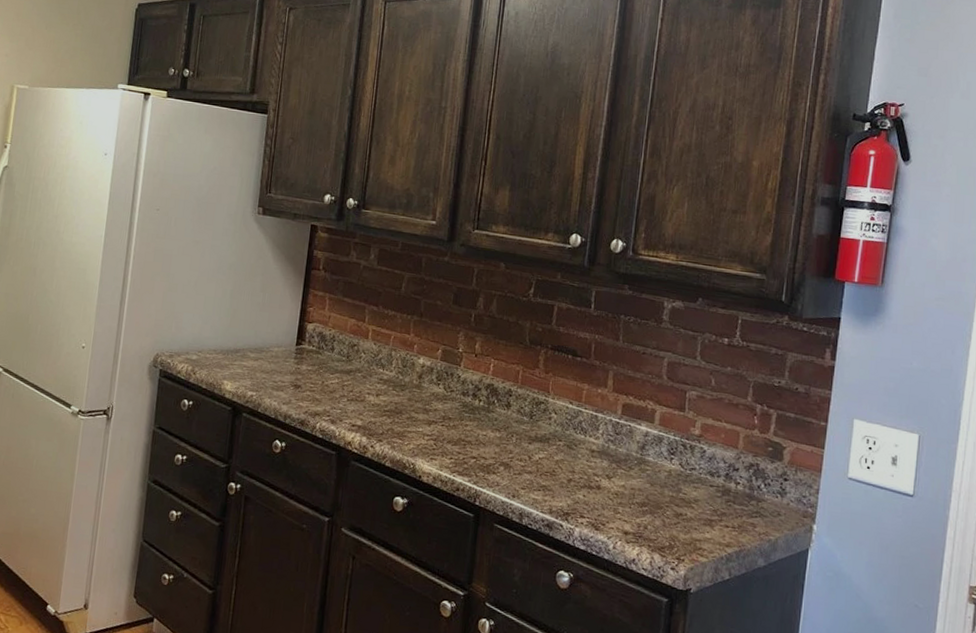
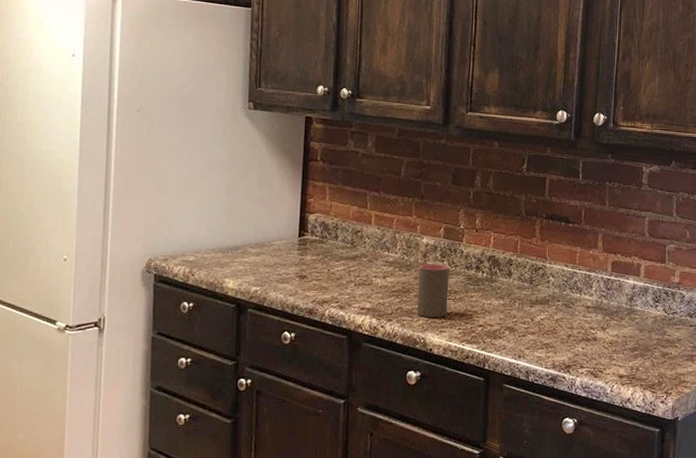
cup: none [407,385,445,444] -> present [416,264,449,317]

